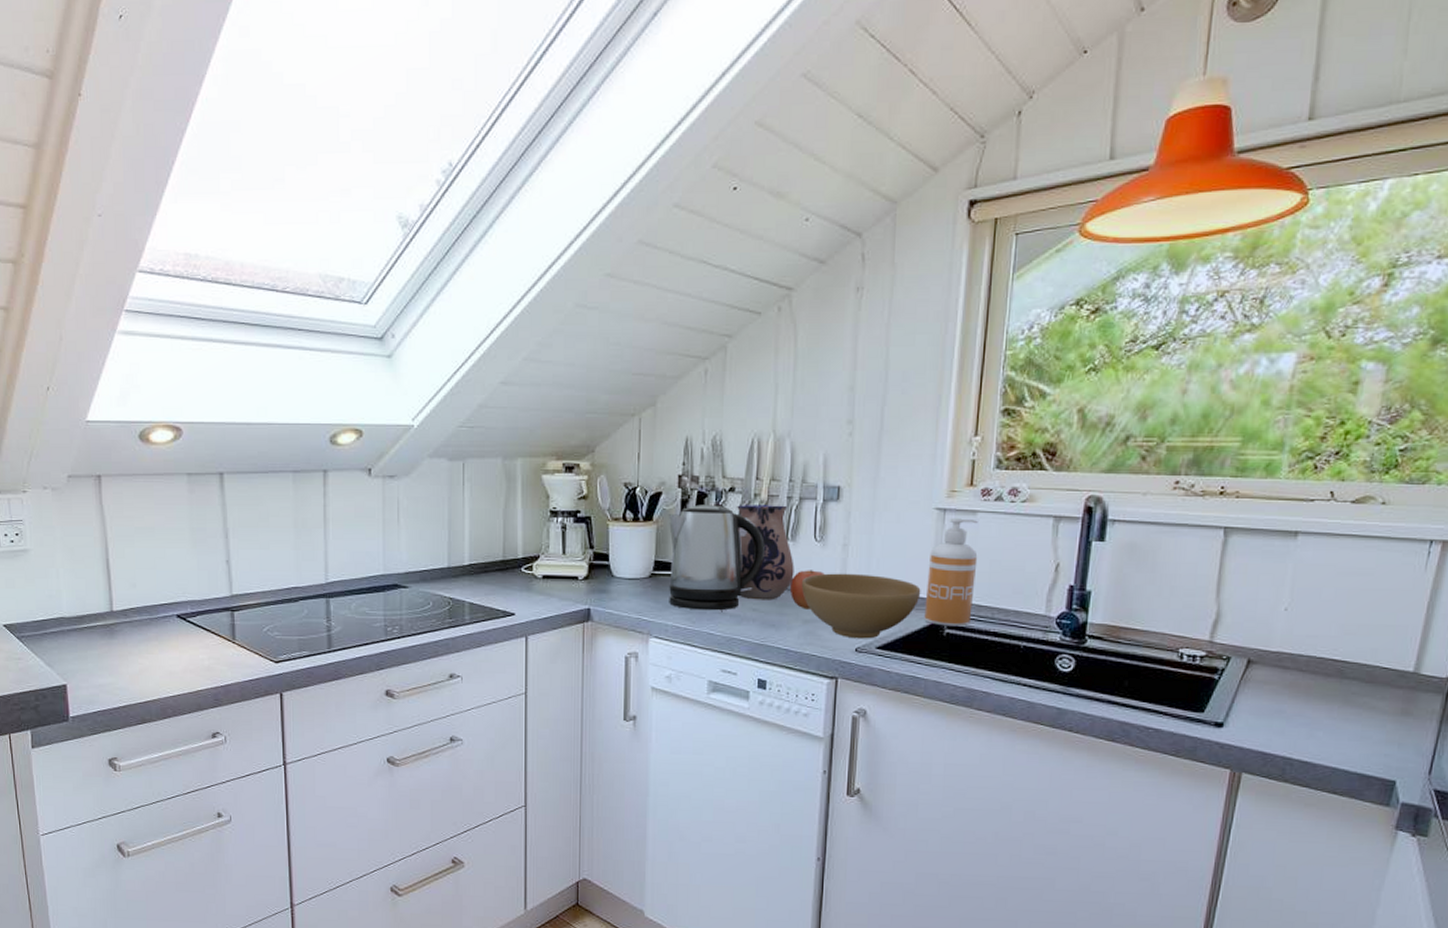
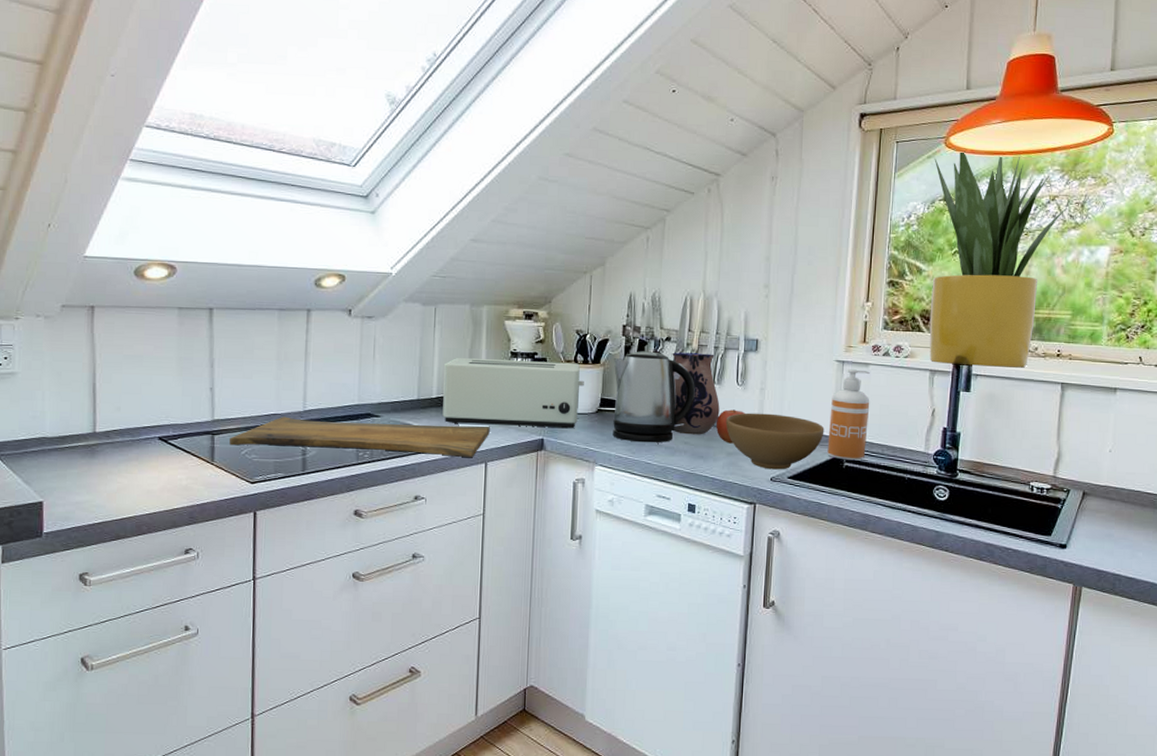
cutting board: none [250,590,530,632] -> present [229,416,490,458]
toaster: none [476,518,635,596] -> present [442,357,584,429]
planter: none [1053,239,1240,510] -> present [929,151,1067,368]

